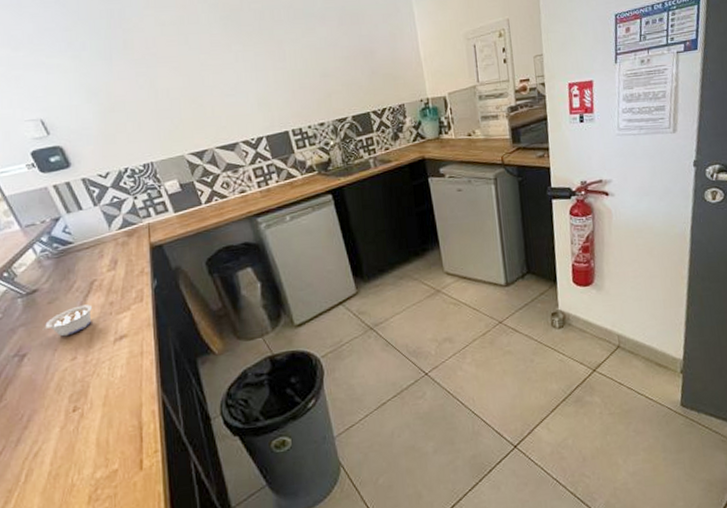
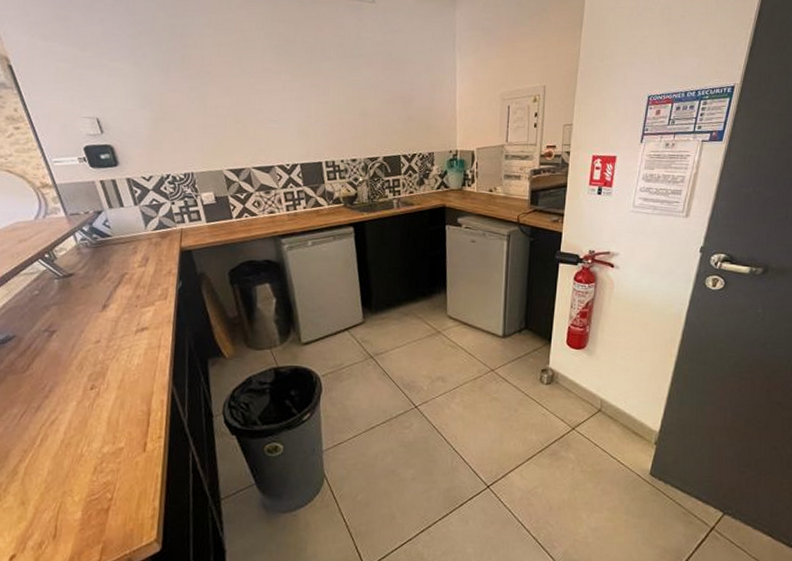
legume: present [42,304,93,337] -> none [73,294,121,321]

